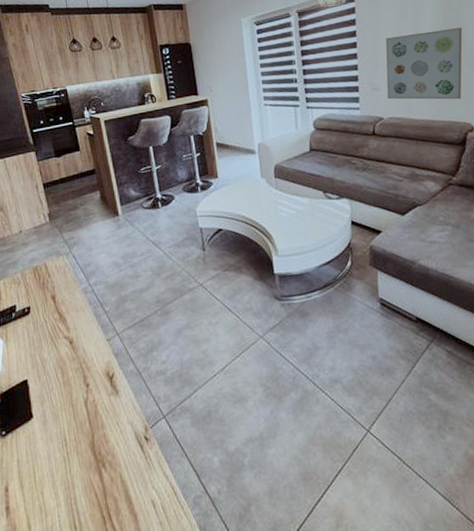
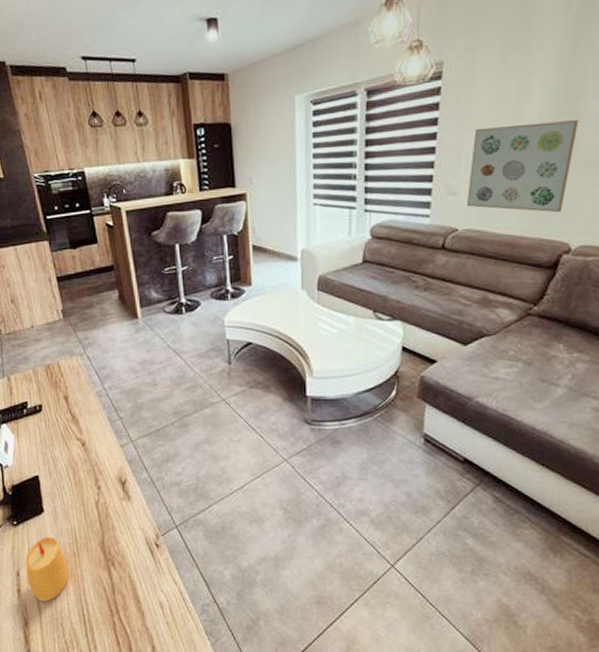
candle: none [14,443,59,518] -> present [25,536,69,602]

